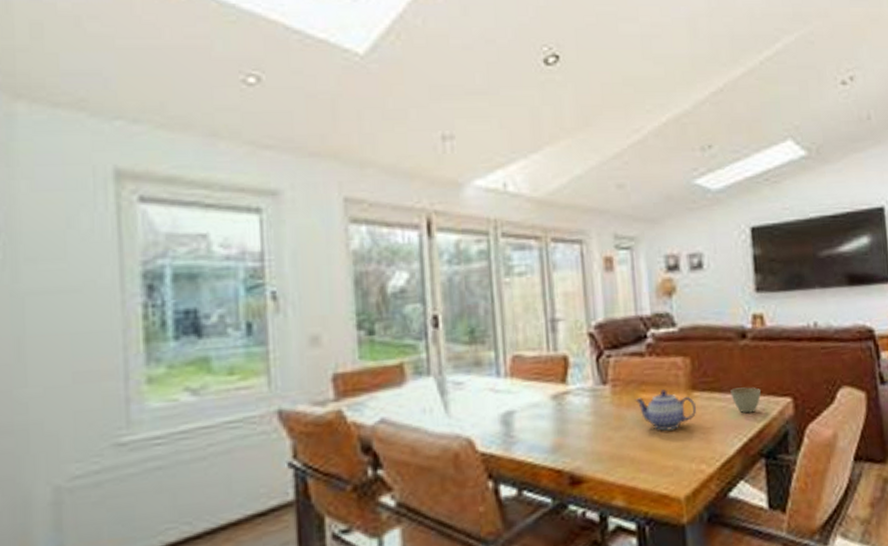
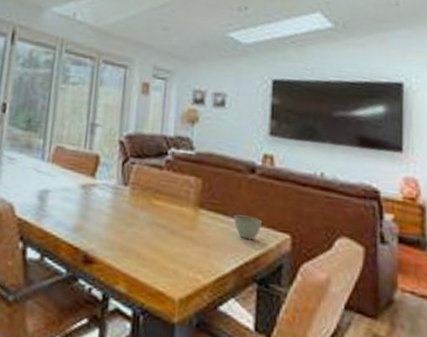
teapot: present [635,389,696,431] -> none [149,201,201,238]

